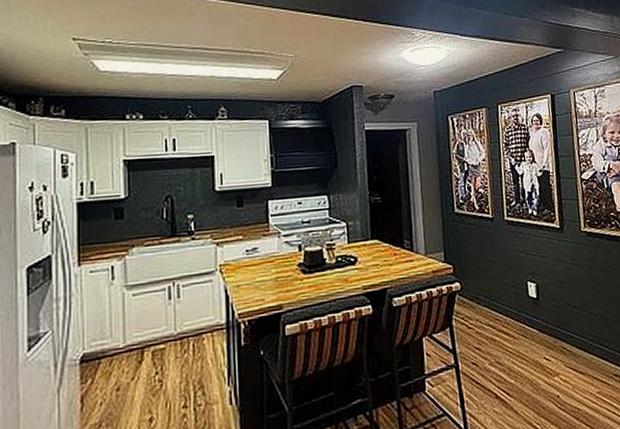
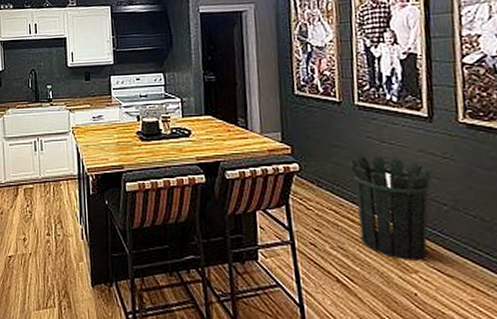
waste bin: none [501,268,567,366] -> present [348,156,435,261]

